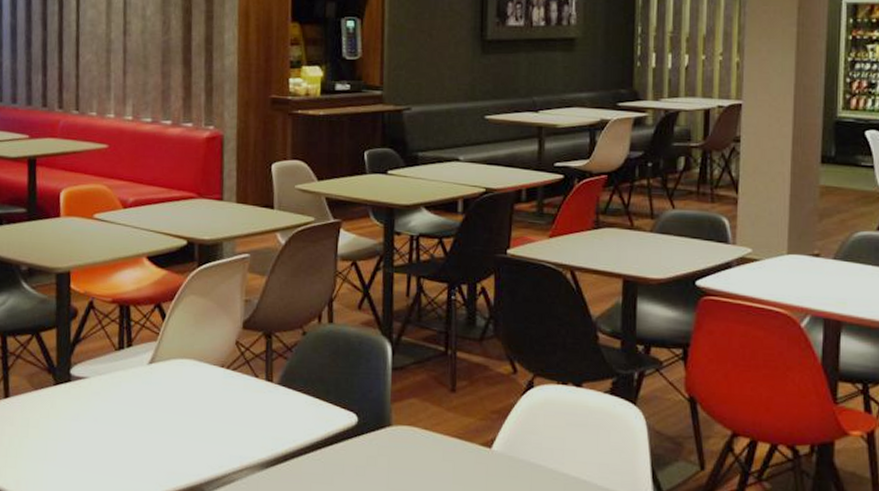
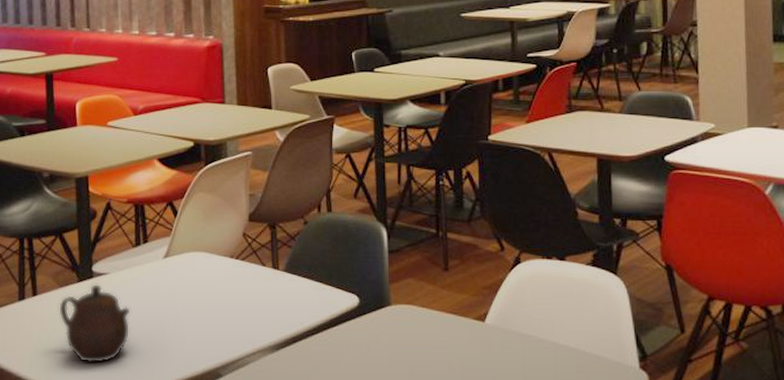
teapot: none [31,387,110,474] -> present [58,283,131,364]

